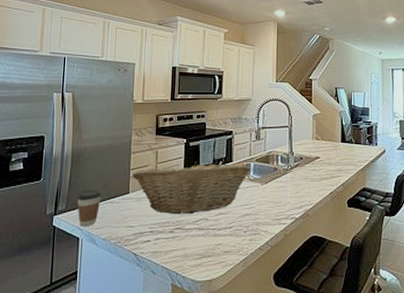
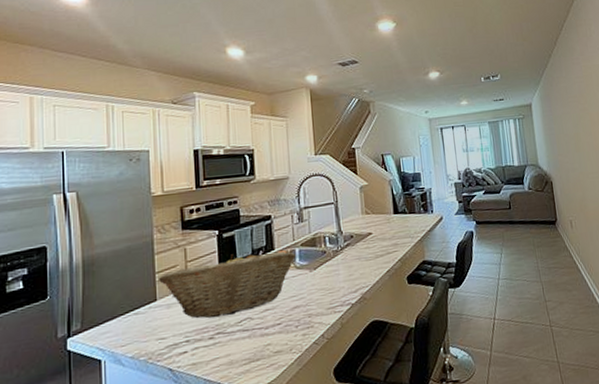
coffee cup: present [77,190,102,227] -> none [95,301,124,347]

